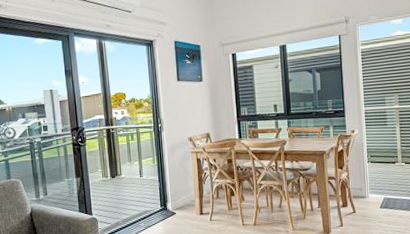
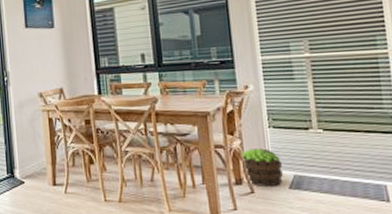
potted plant: none [346,178,376,208] -> present [240,148,283,188]

